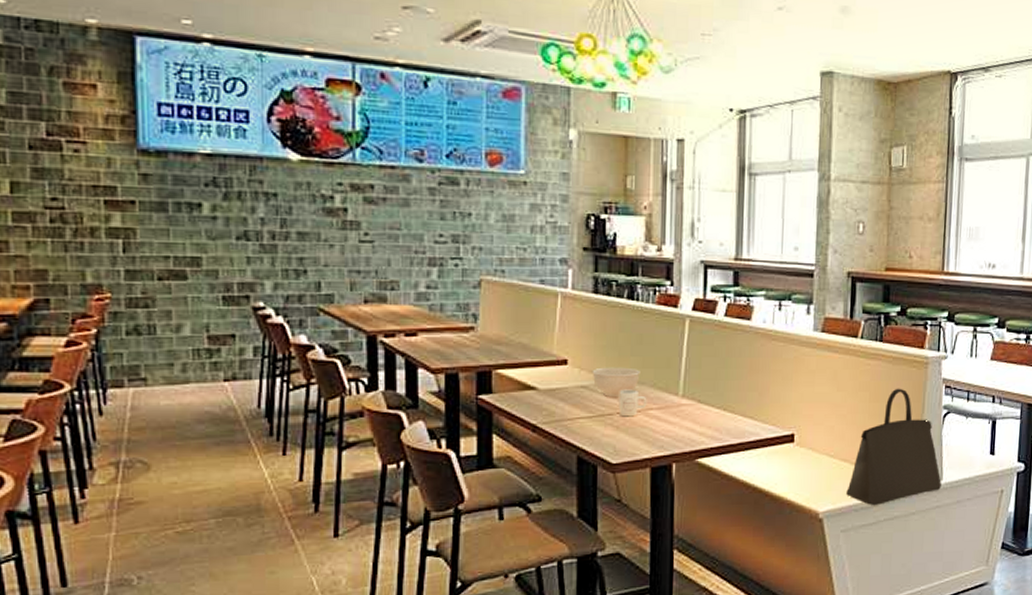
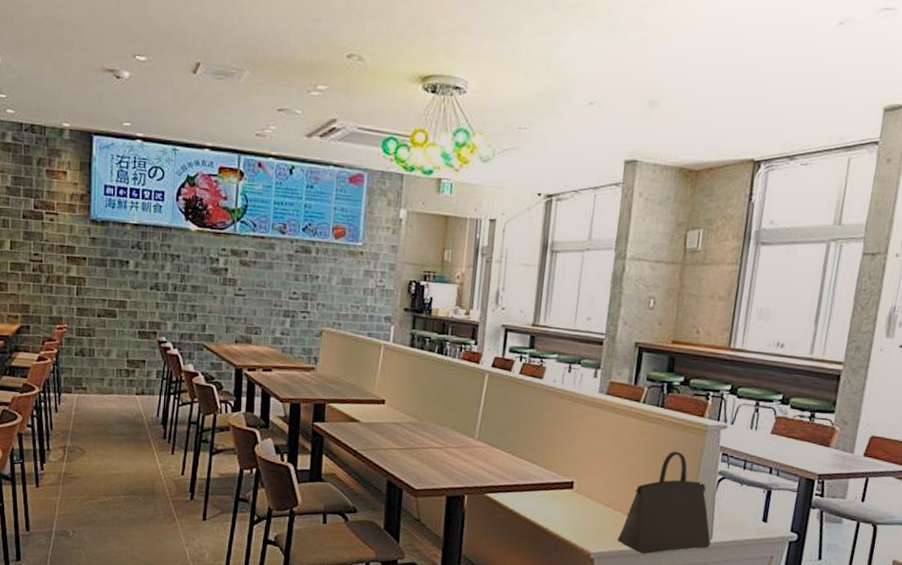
soup bowl: present [592,367,641,398] -> none [404,409,444,435]
mug: present [618,389,647,417] -> none [423,428,448,453]

